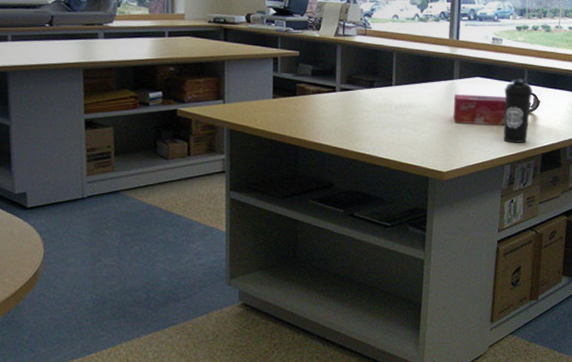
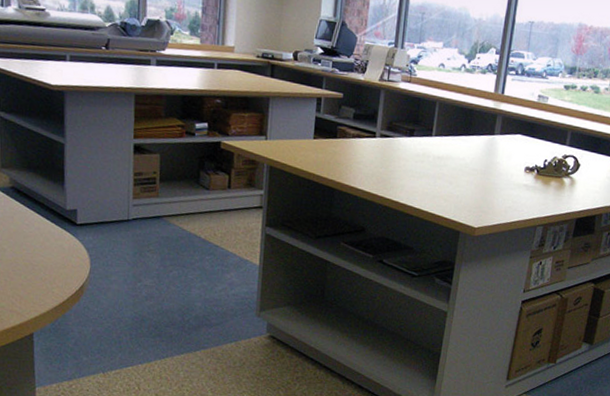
tissue box: present [453,94,507,125] -> none [490,150,546,186]
water bottle: present [503,78,532,143] -> none [538,139,574,206]

